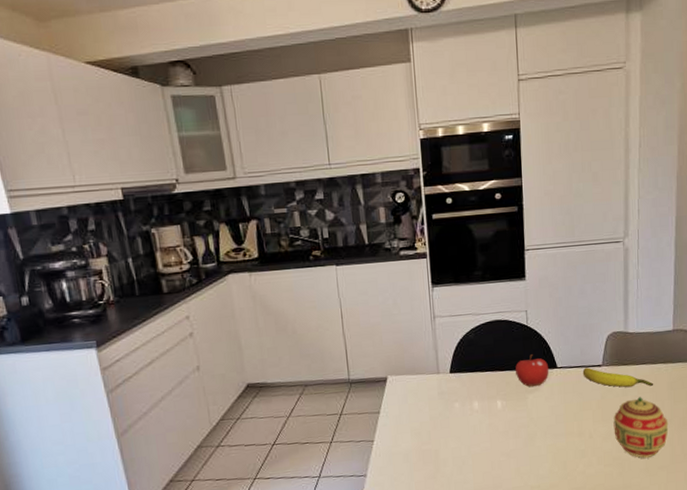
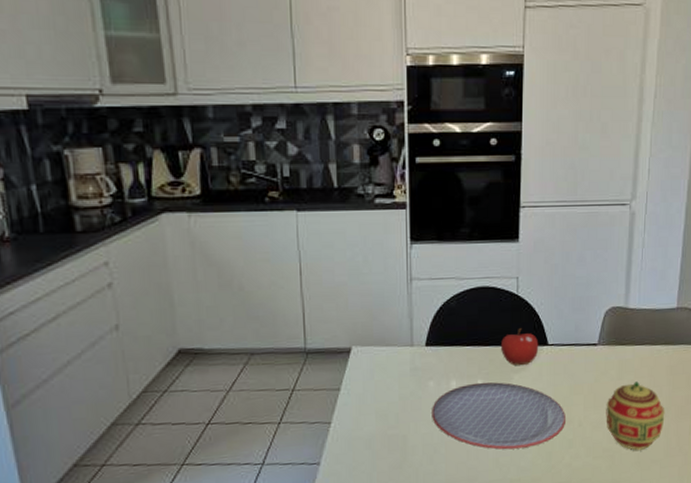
plate: none [458,401,577,460] -> present [432,382,565,450]
banana: present [582,367,654,388] -> none [576,346,653,371]

